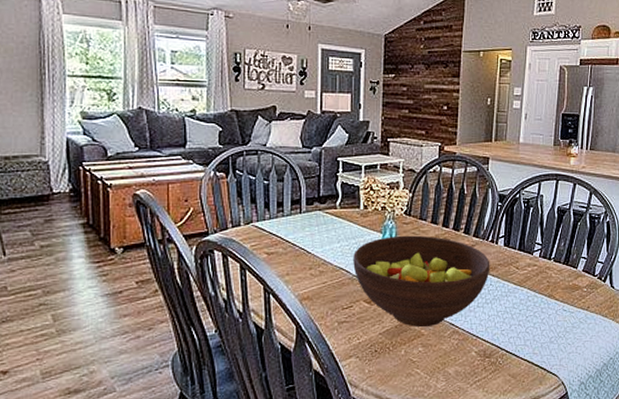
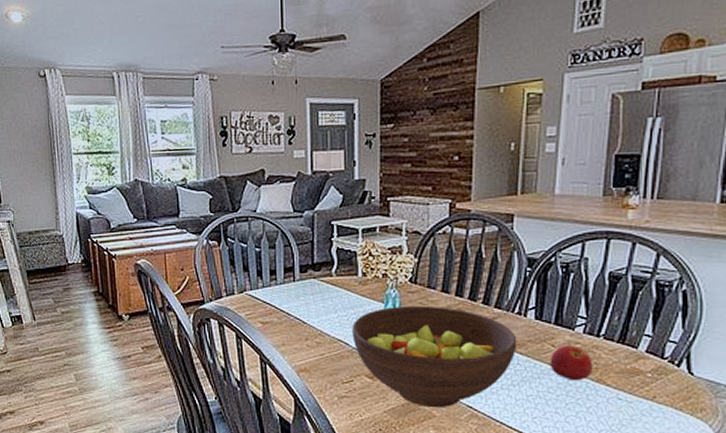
apple: none [515,267,546,297] -> present [550,345,593,381]

